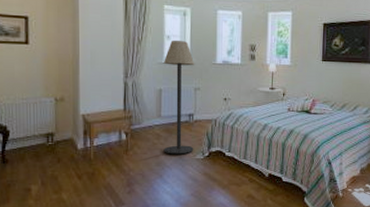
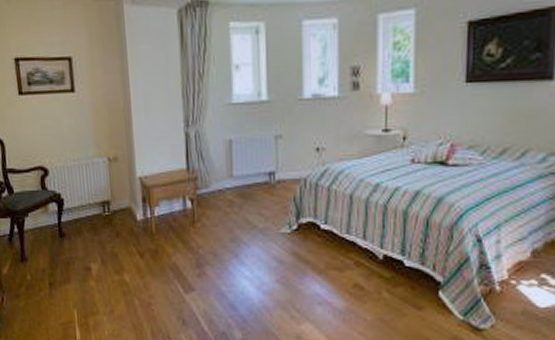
floor lamp: present [163,40,195,155] -> none [233,69,278,227]

